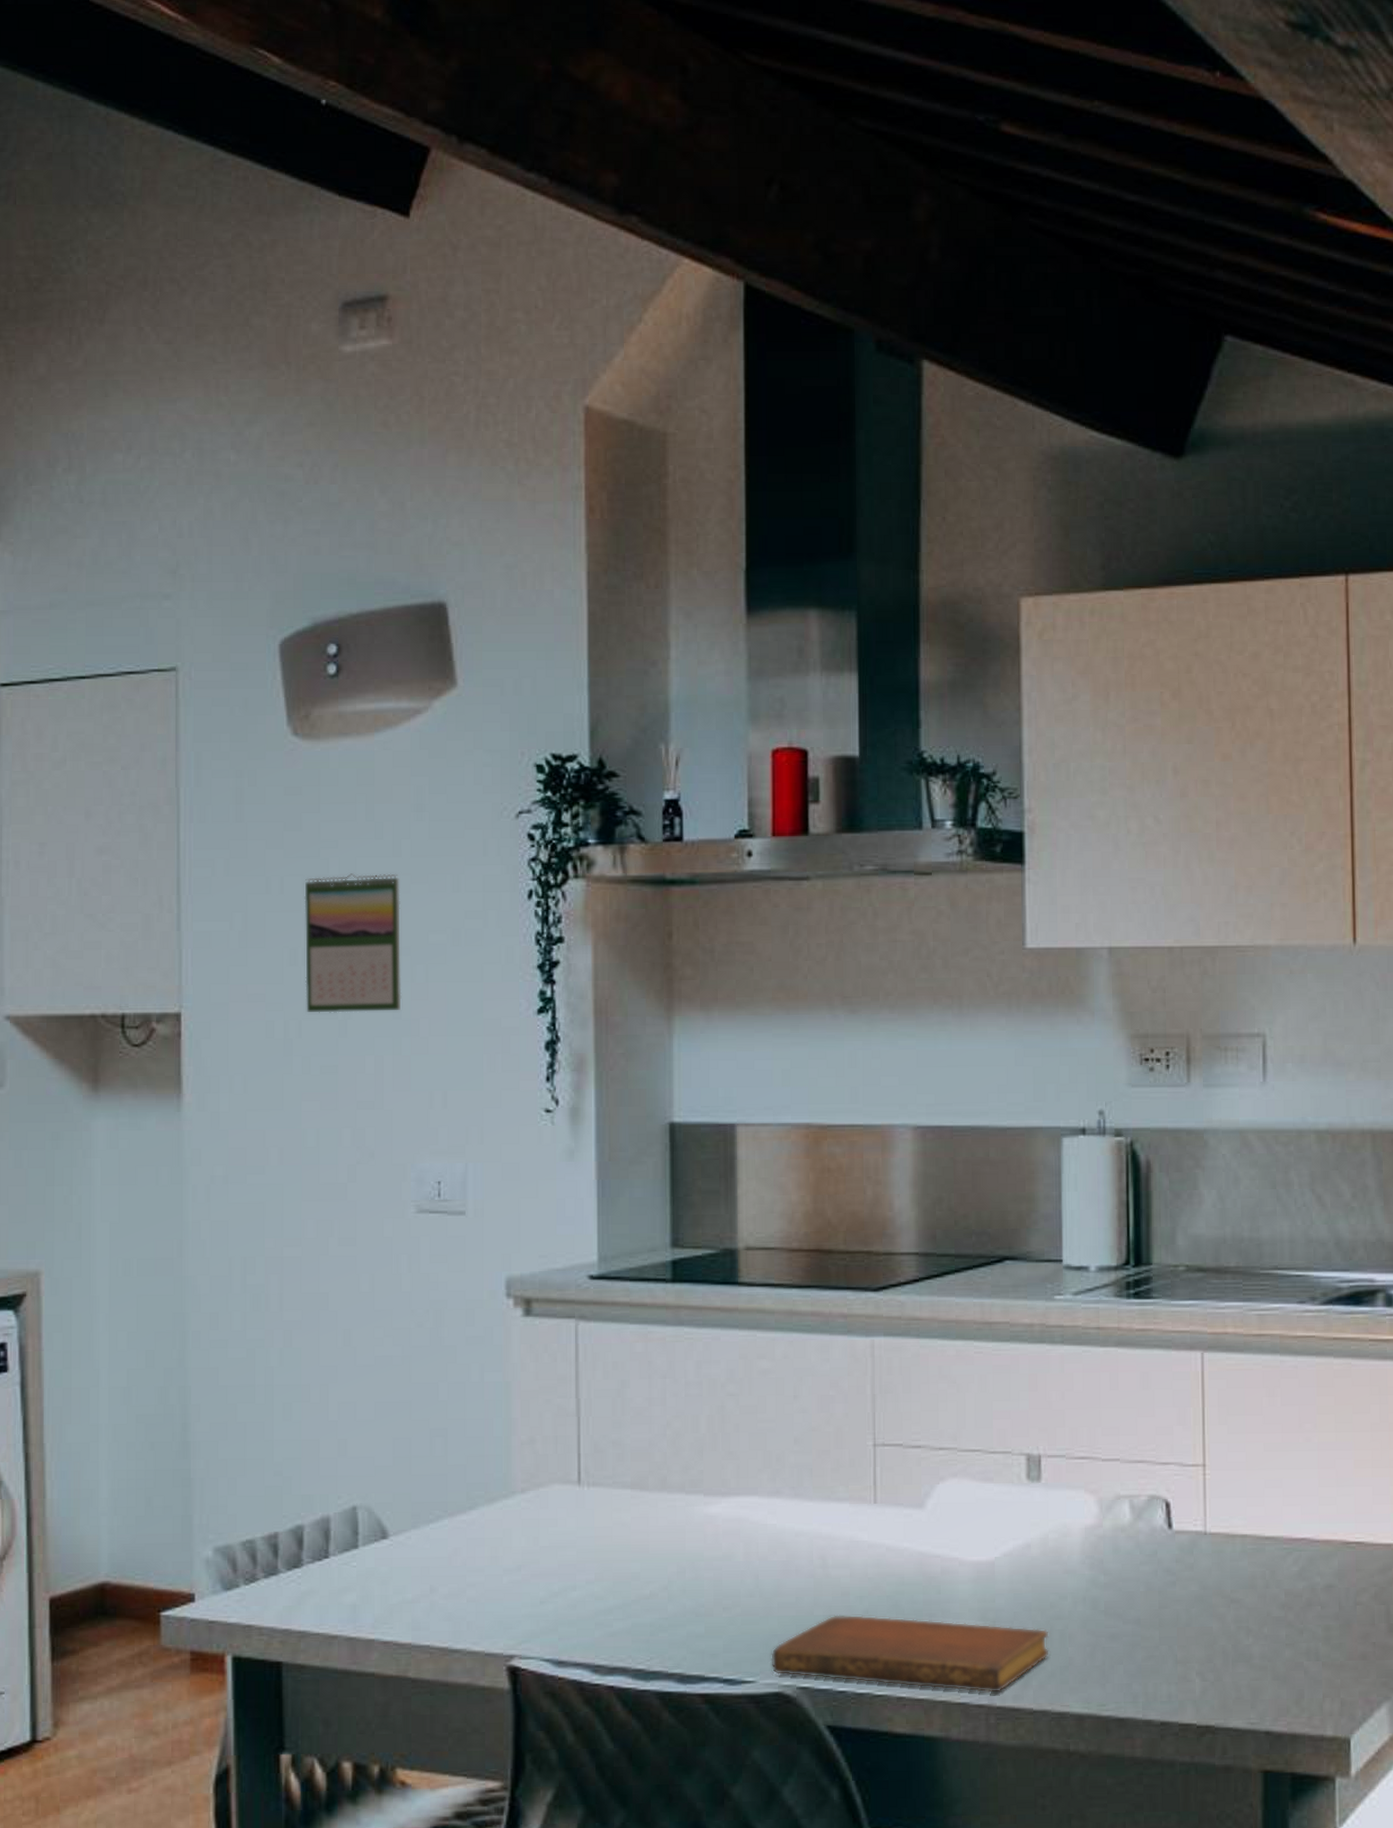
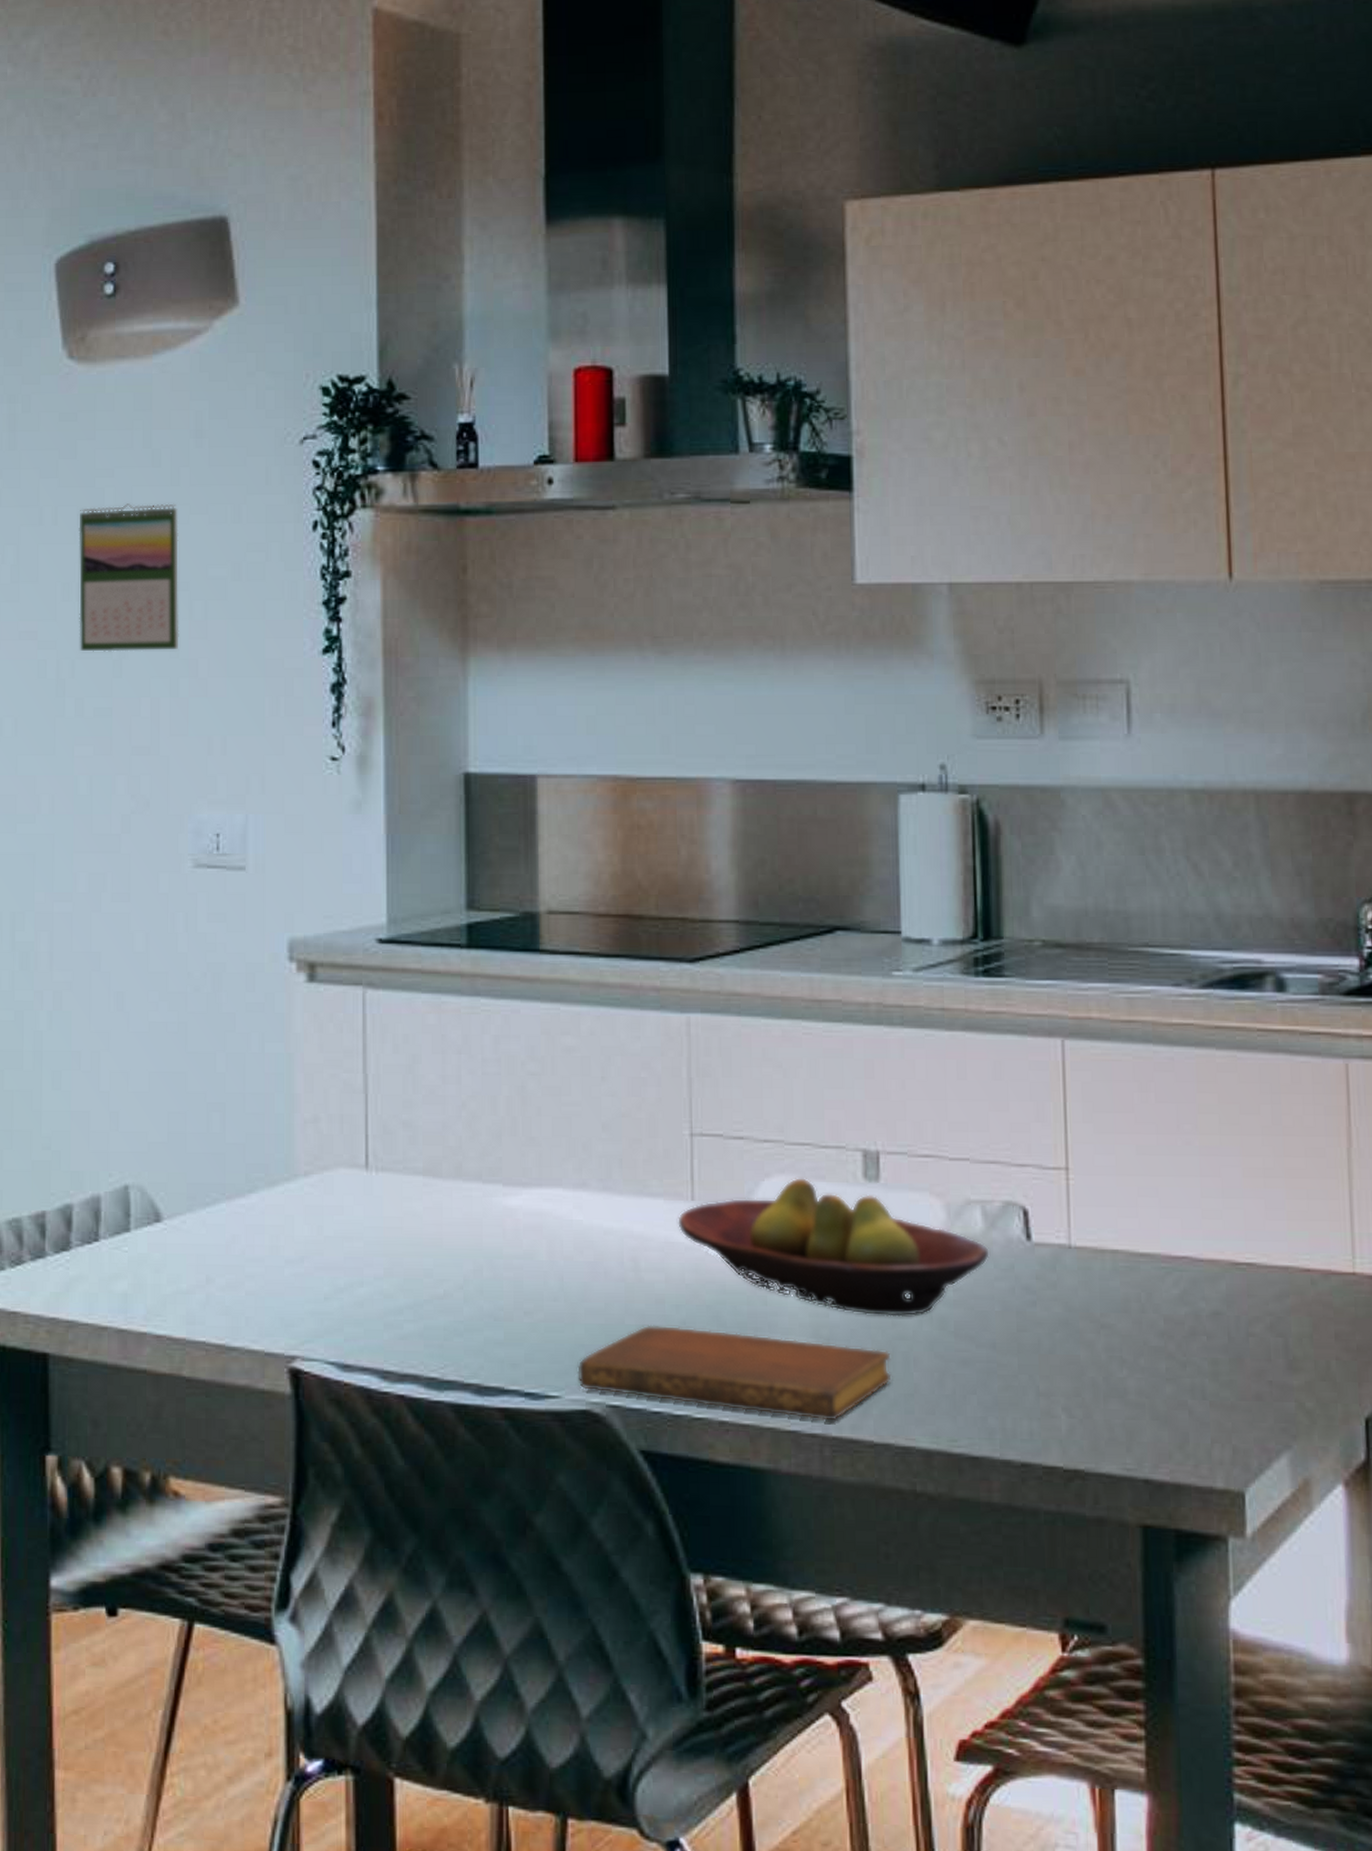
fruit bowl: none [861,1479,1137,1600] -> present [676,1177,991,1317]

